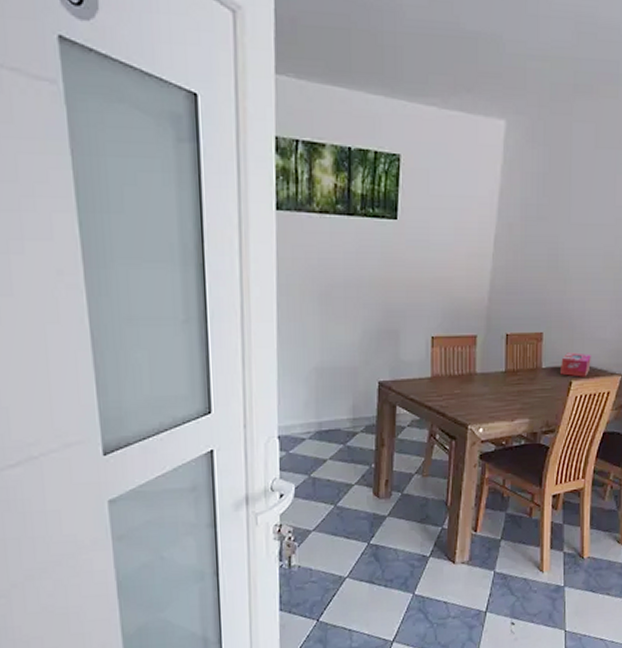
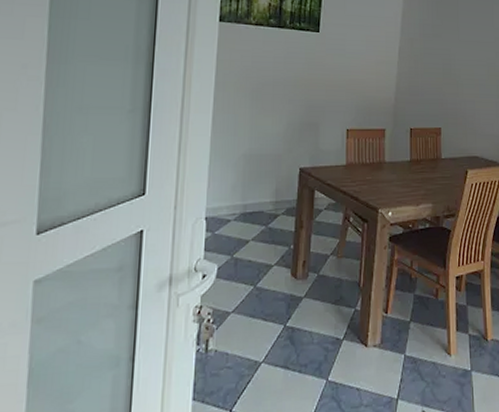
tissue box: present [561,352,591,377] -> none [457,145,483,167]

